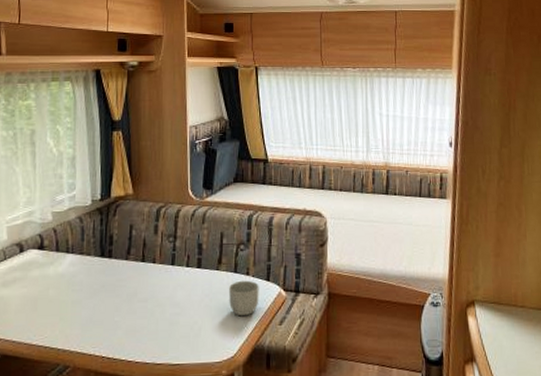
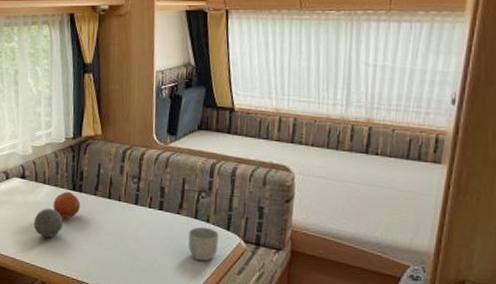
decorative ball: none [54,280,90,315] -> present [34,208,63,238]
fruit: none [78,258,111,290] -> present [53,191,81,219]

